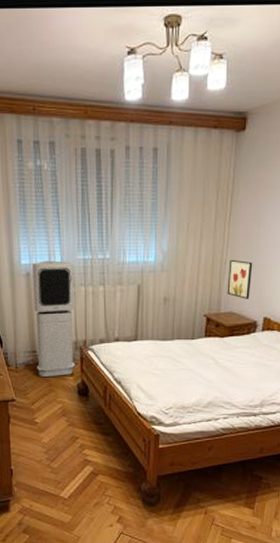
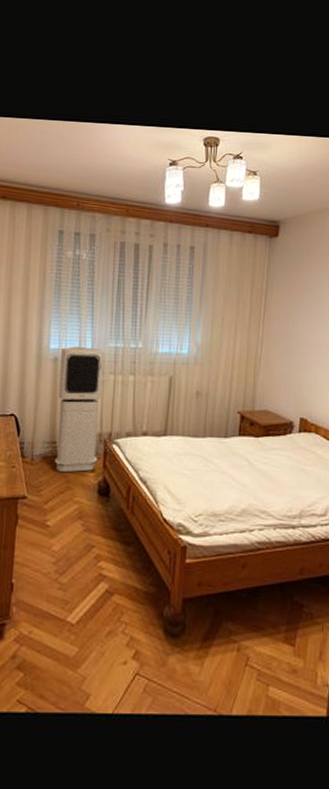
wall art: present [227,259,253,299] -> none [262,356,288,398]

